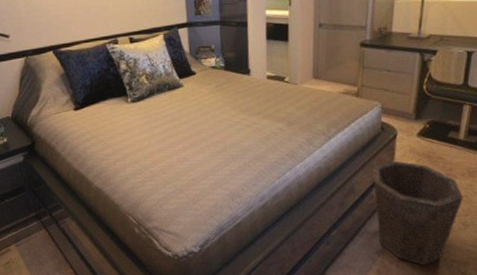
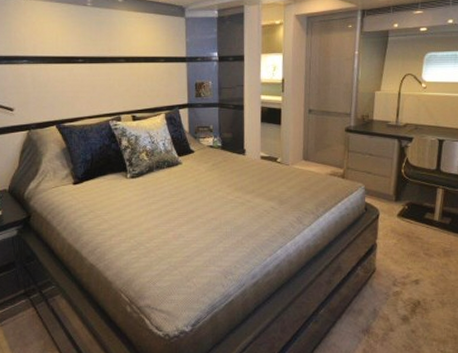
waste bin: present [373,160,463,266] -> none [358,240,440,345]

